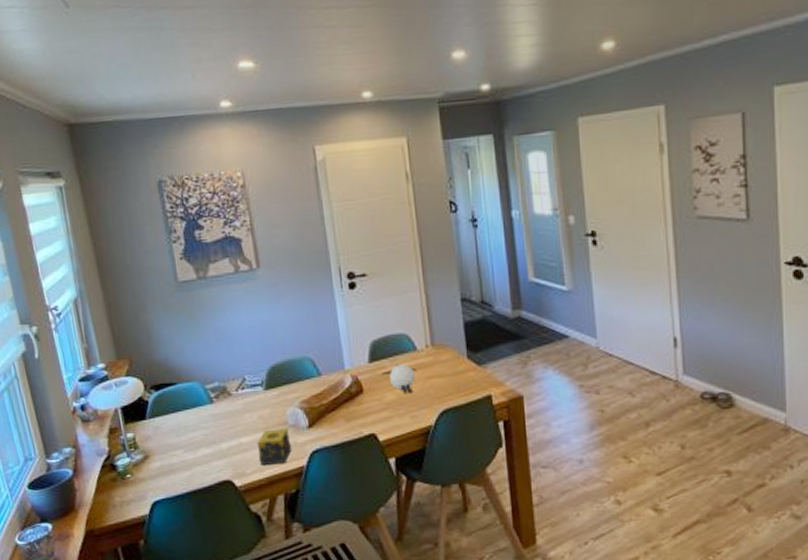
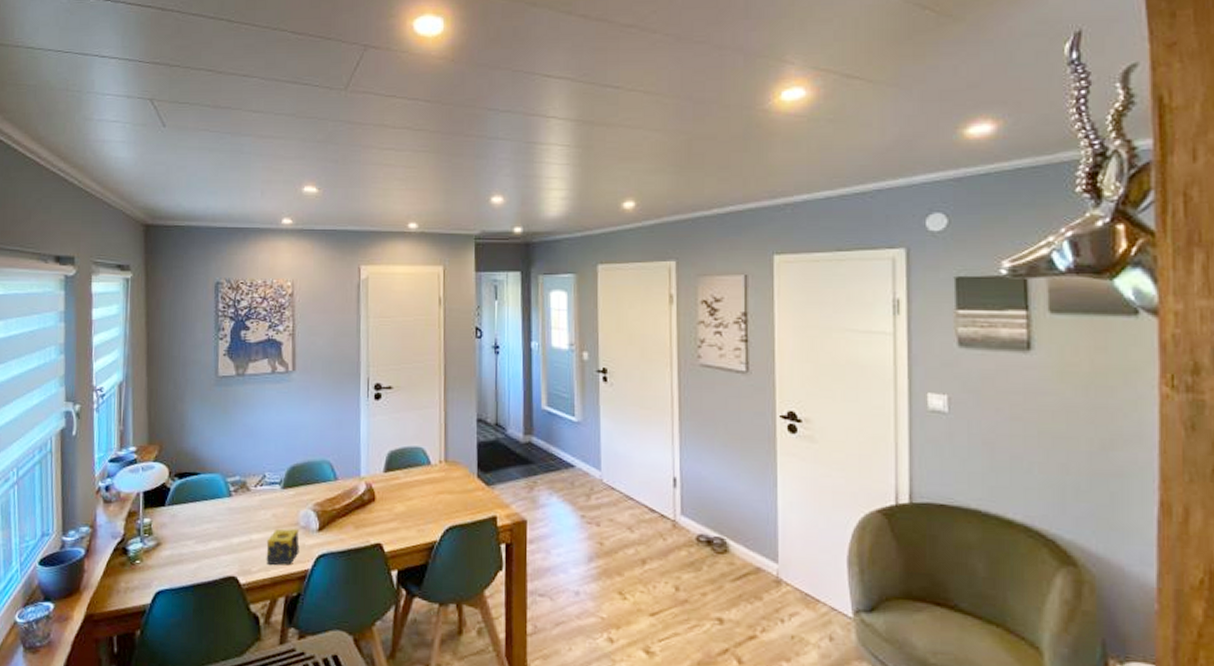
decorative orb: present [382,363,417,394] -> none [395,475,429,507]

